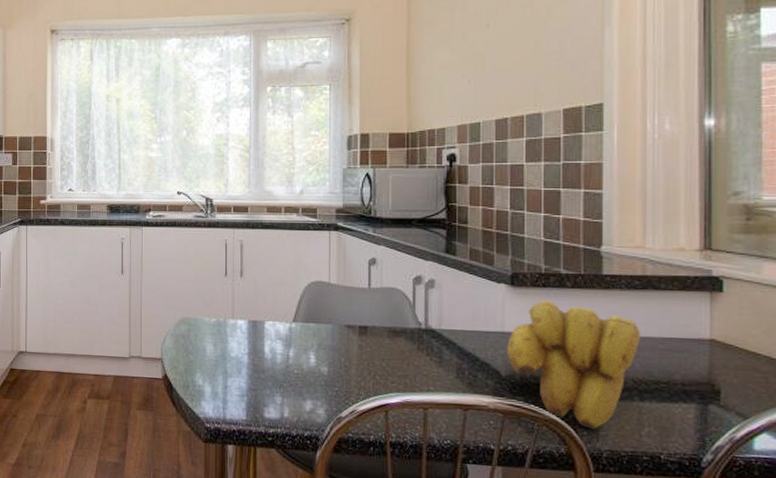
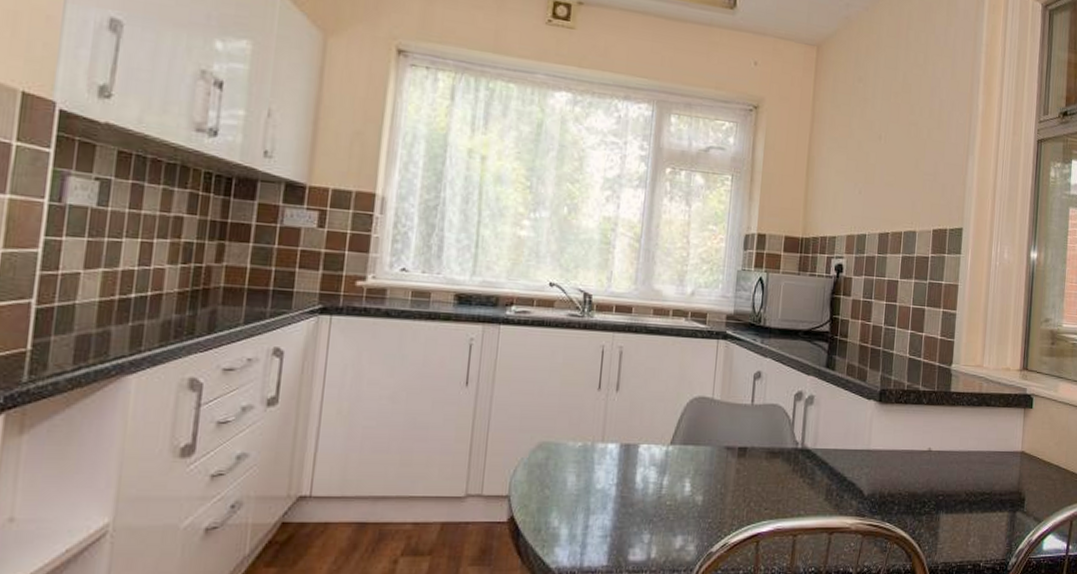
banana bunch: present [507,301,640,430] -> none [870,417,974,544]

